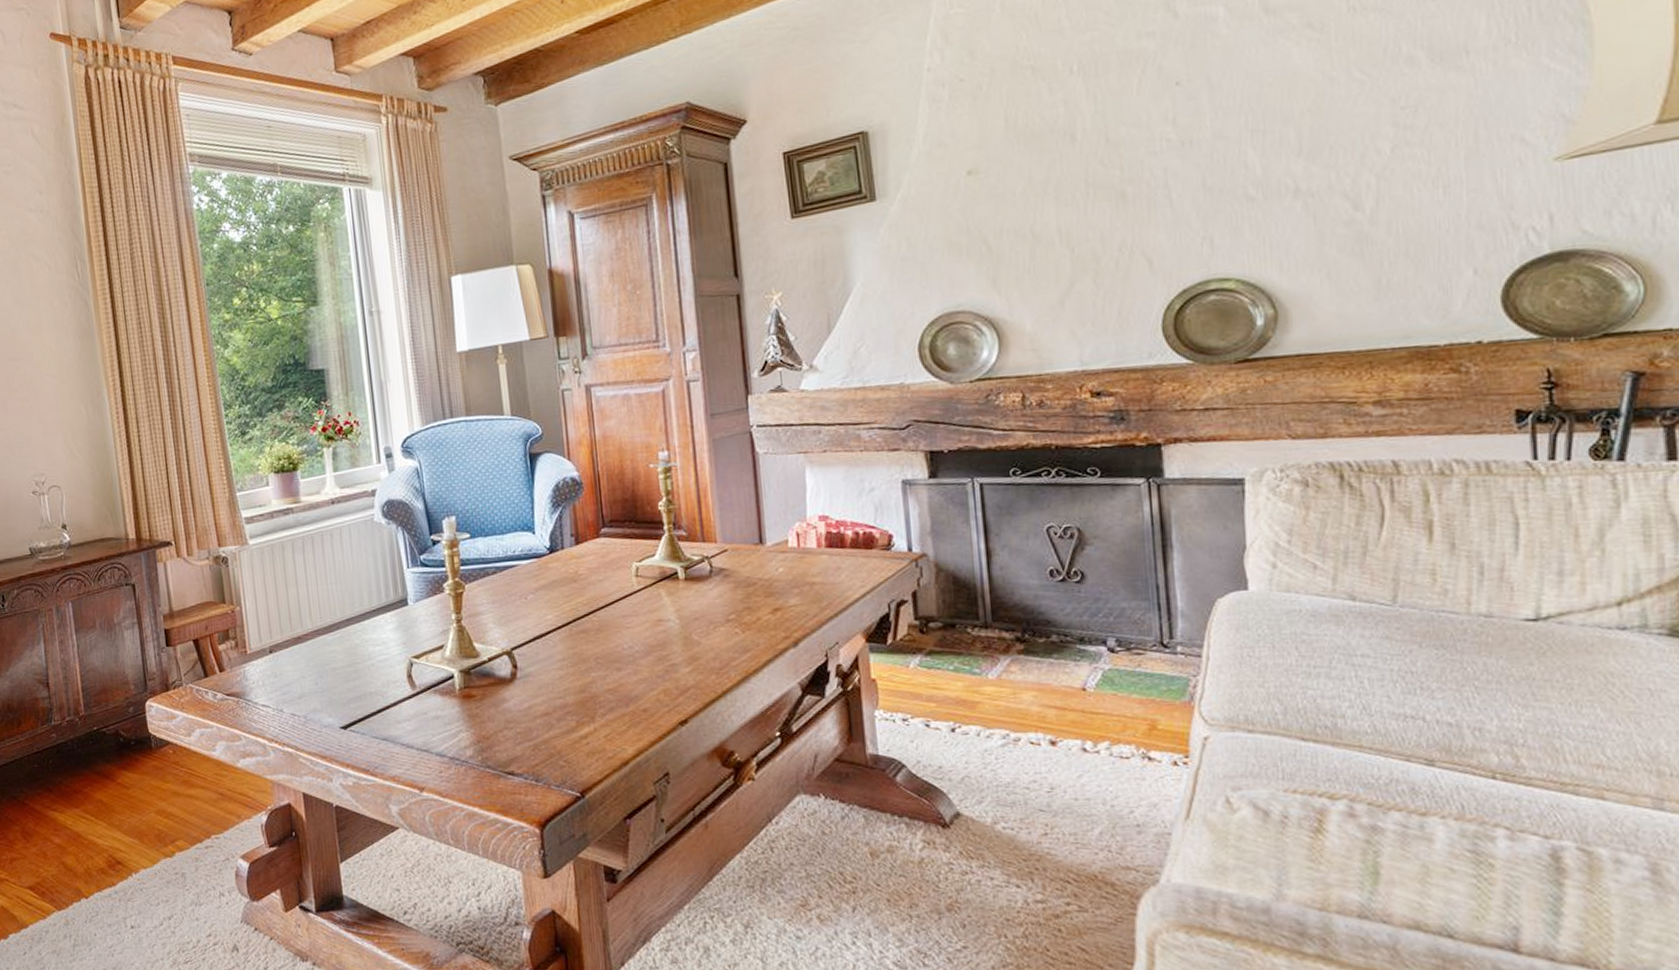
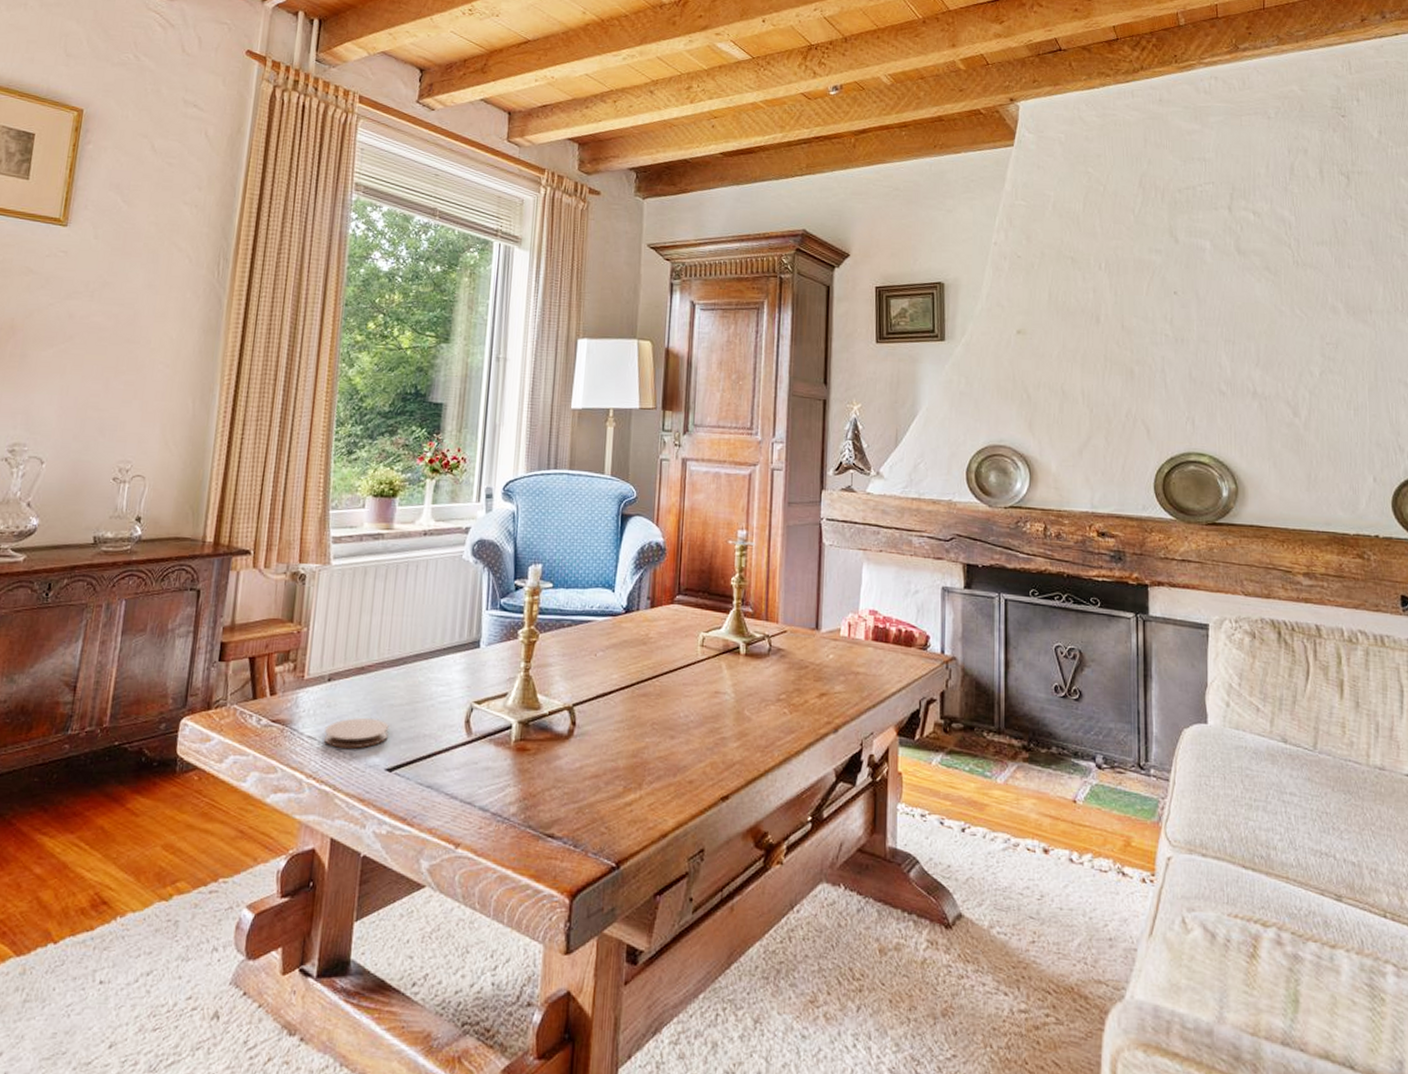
coaster: none [277,683,337,713] -> present [324,718,389,749]

